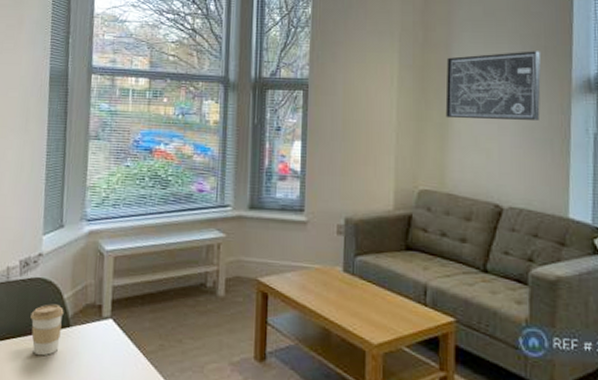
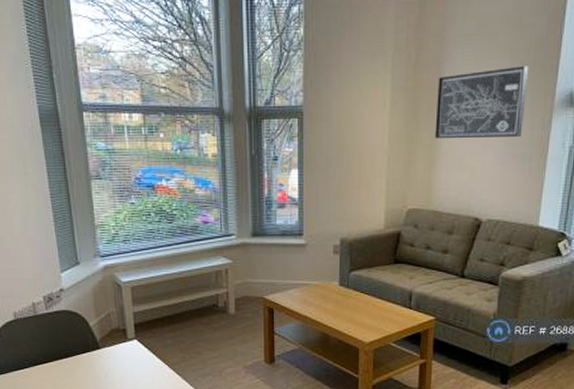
coffee cup: present [30,304,64,356] -> none [62,331,93,374]

